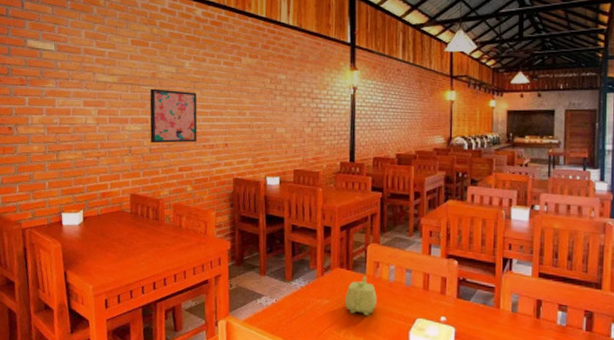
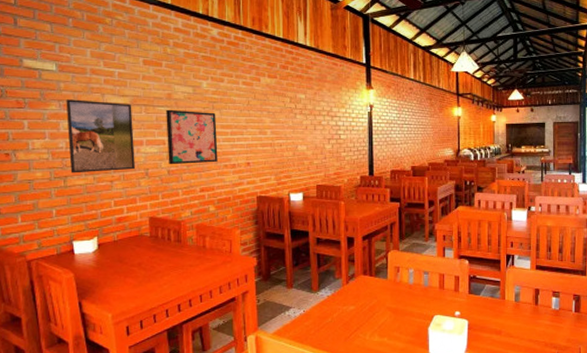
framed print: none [61,78,121,148] -> present [66,99,136,173]
teapot: present [344,275,377,316] -> none [369,280,398,317]

